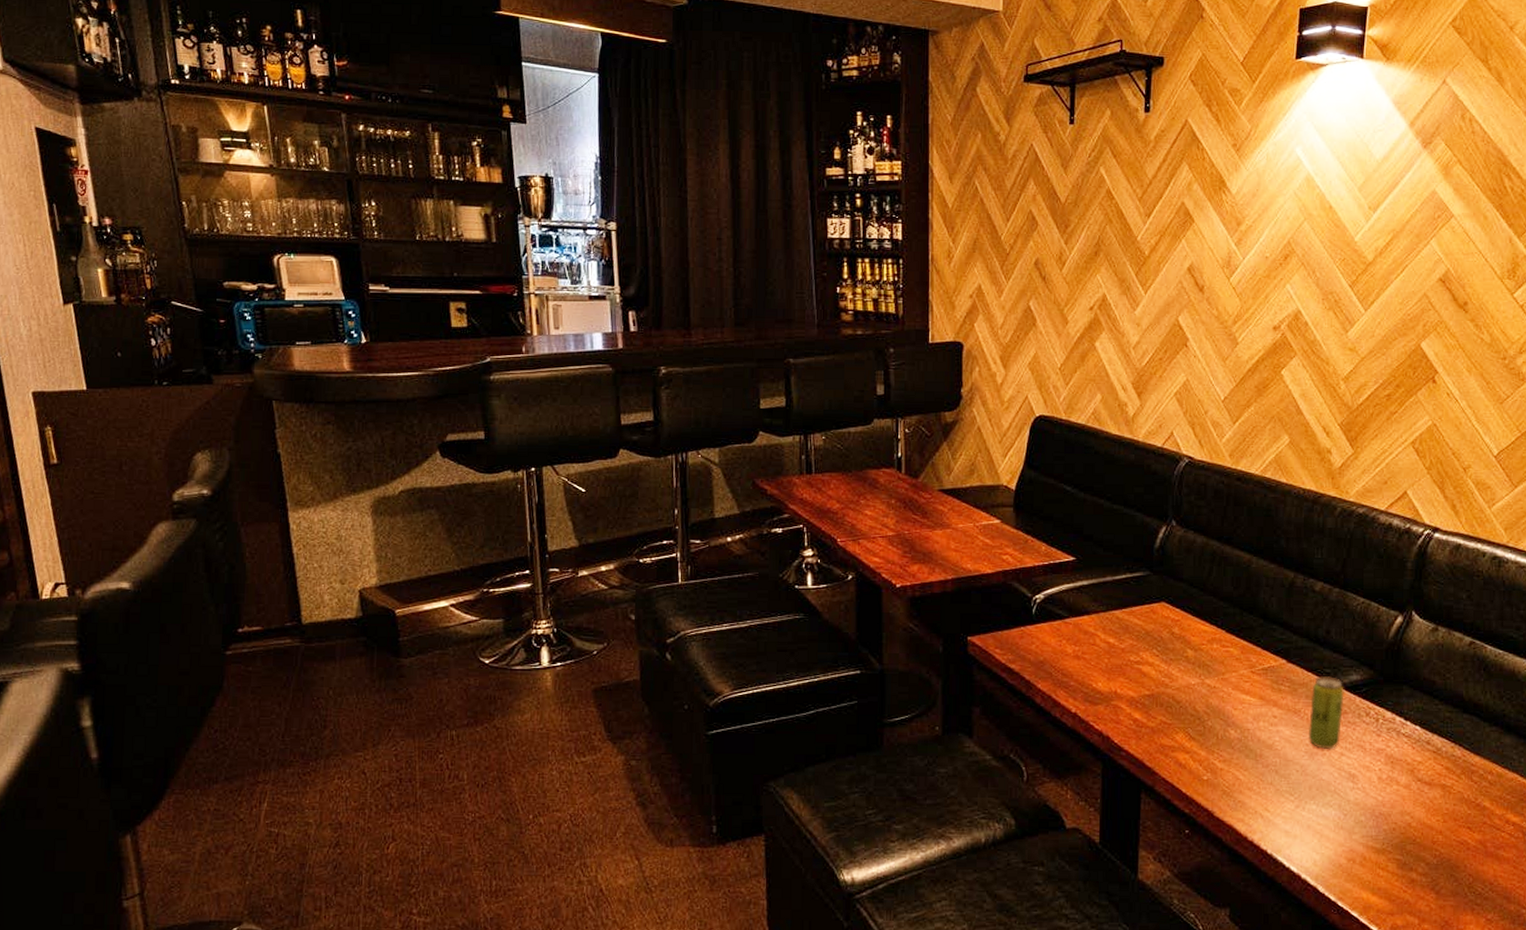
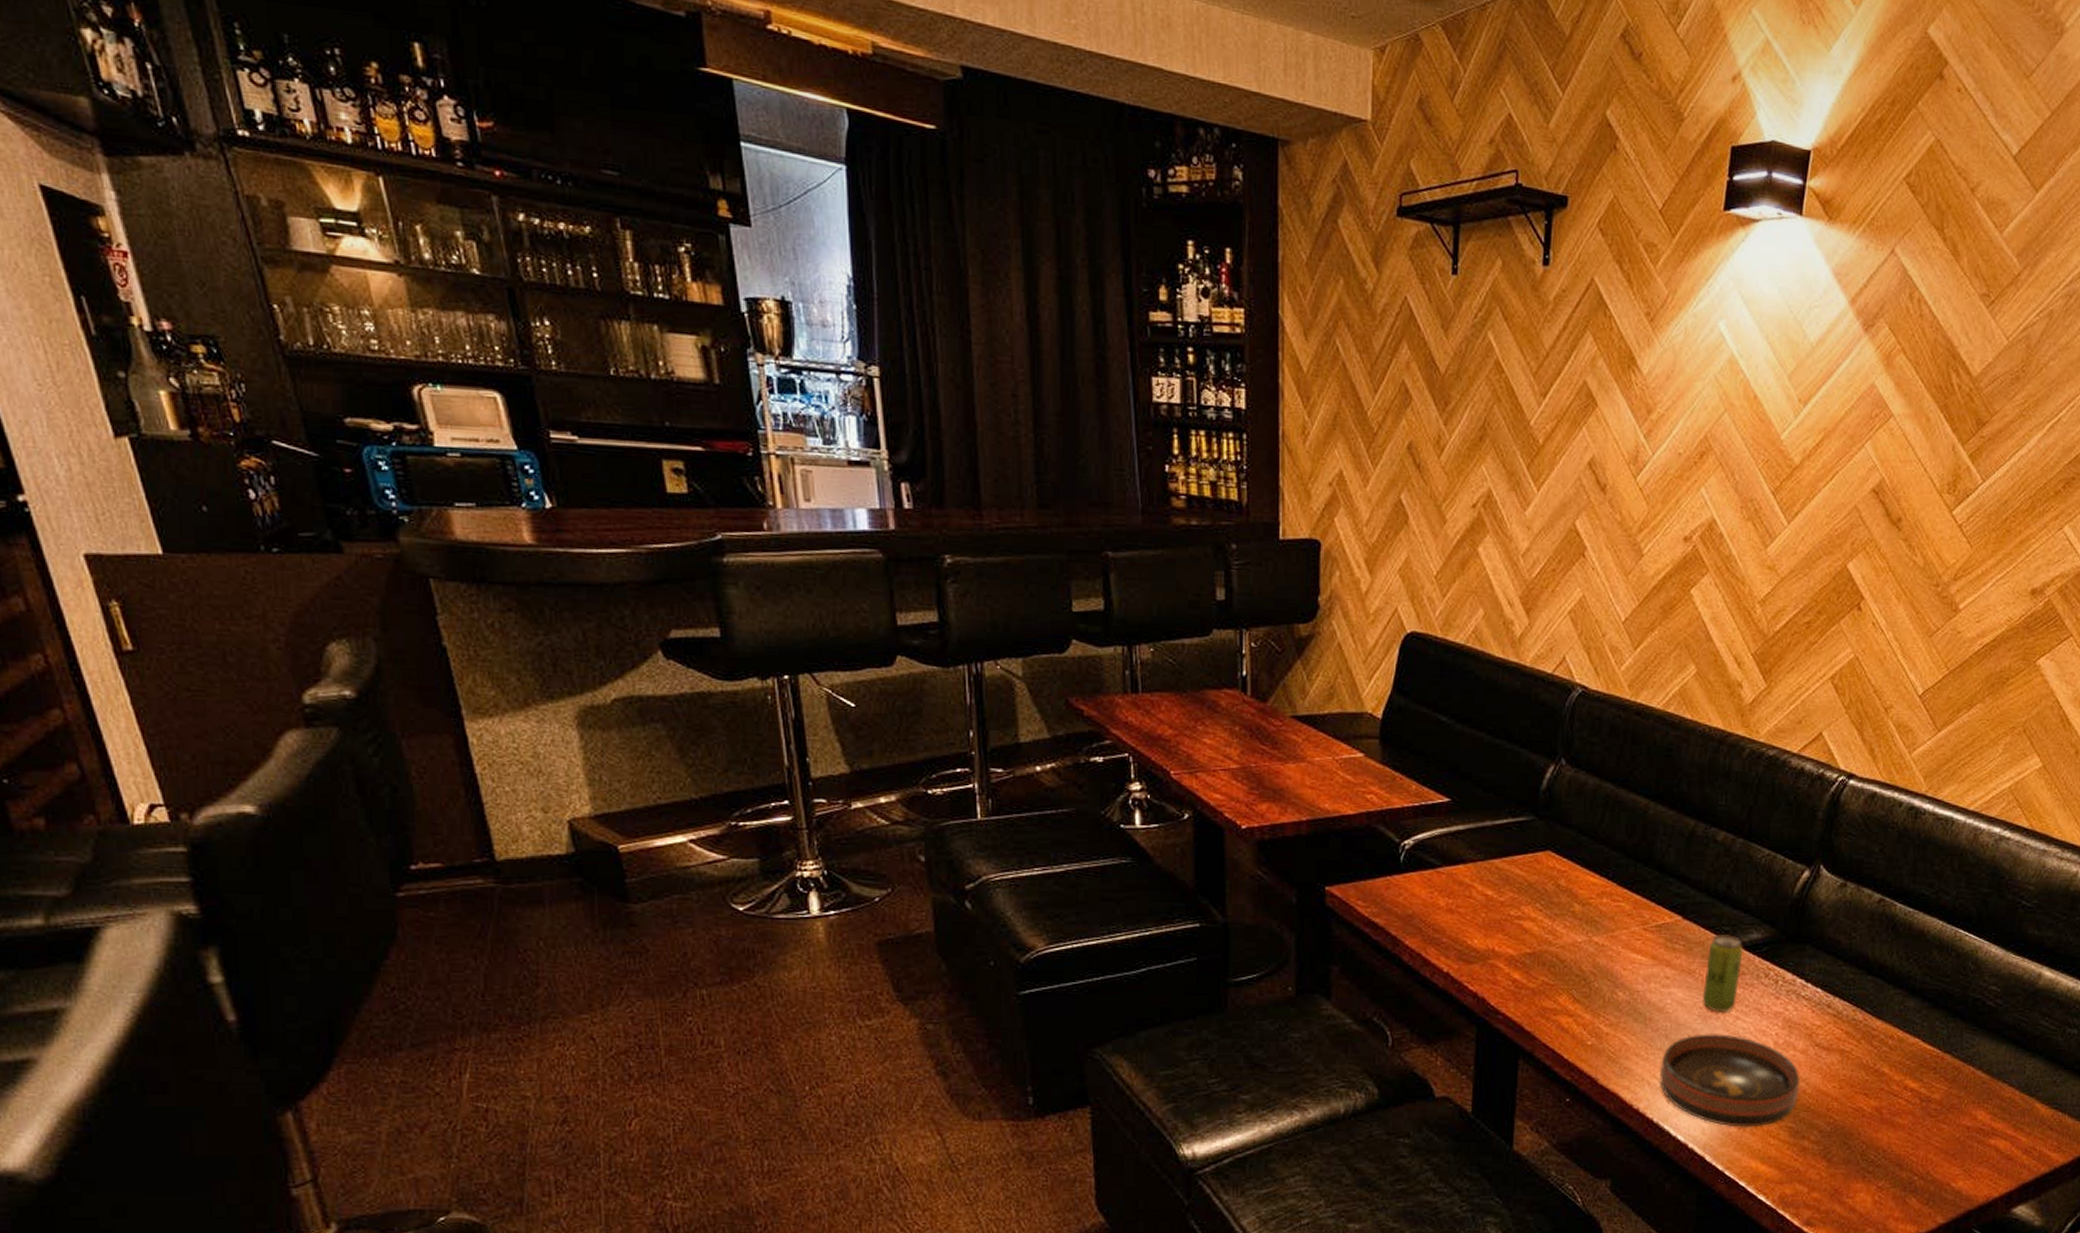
ashtray: none [1271,769,1405,859] -> present [1659,1034,1800,1127]

